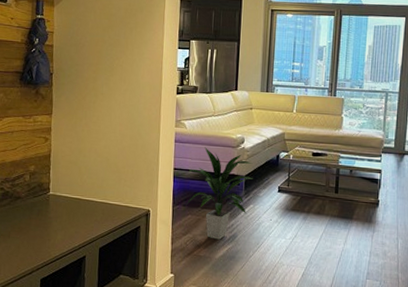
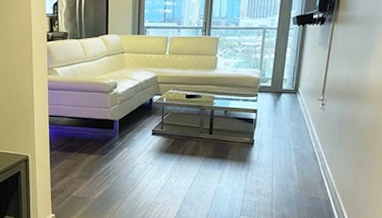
indoor plant: present [187,147,253,240] -> none [64,93,127,182]

